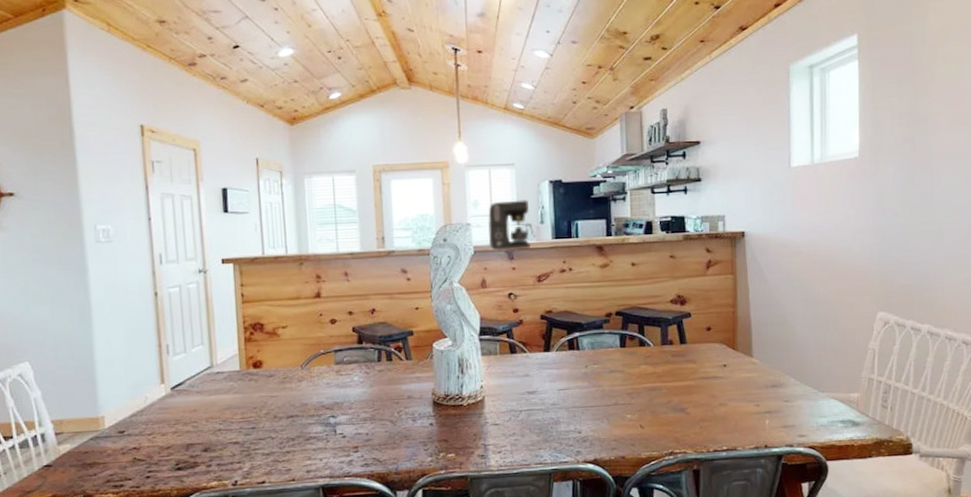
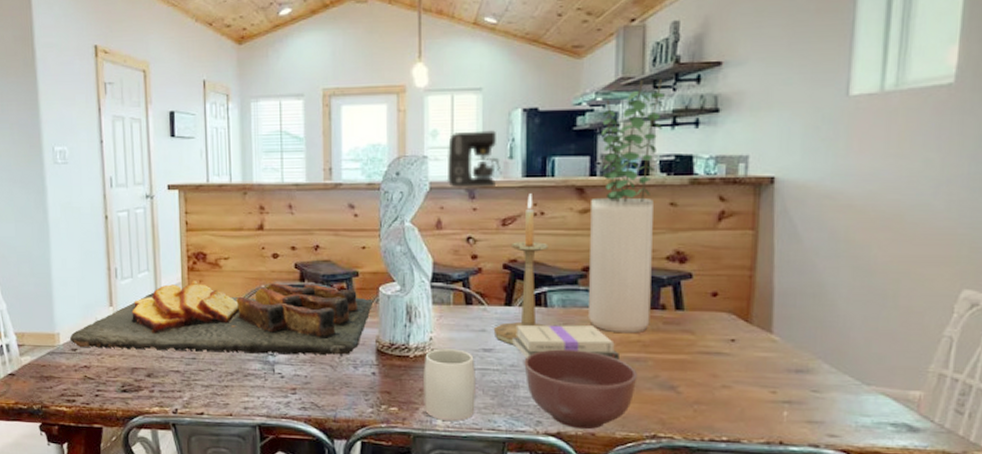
food platter: none [117,345,429,429] -> present [70,281,374,355]
mug: none [476,394,524,461] -> present [424,348,475,422]
candlestick: none [535,253,579,386] -> present [493,193,548,345]
books: none [552,363,640,397] -> present [512,325,619,360]
bowl: none [563,385,655,454] -> present [524,349,638,430]
vase: none [609,155,662,368] -> present [587,79,665,334]

